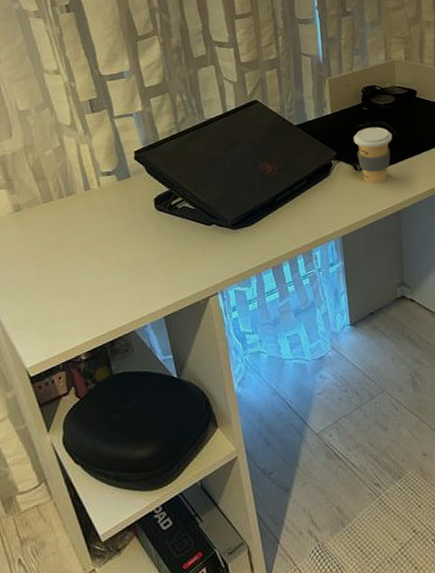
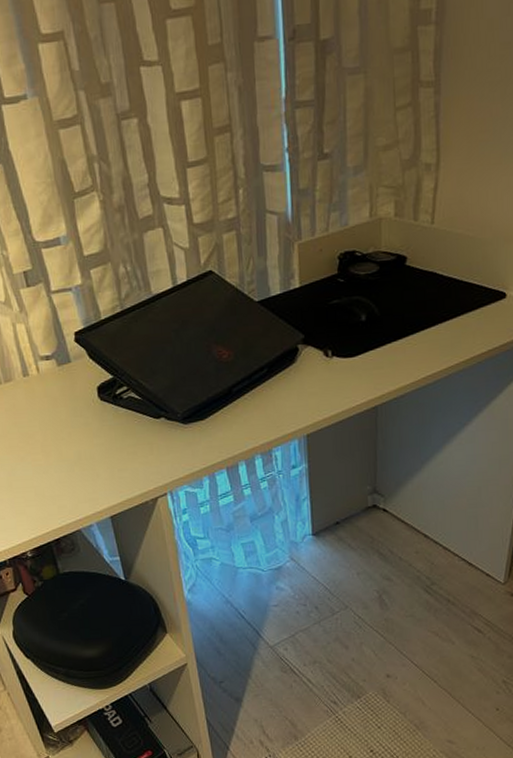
coffee cup: present [353,127,393,184] -> none [326,303,373,374]

